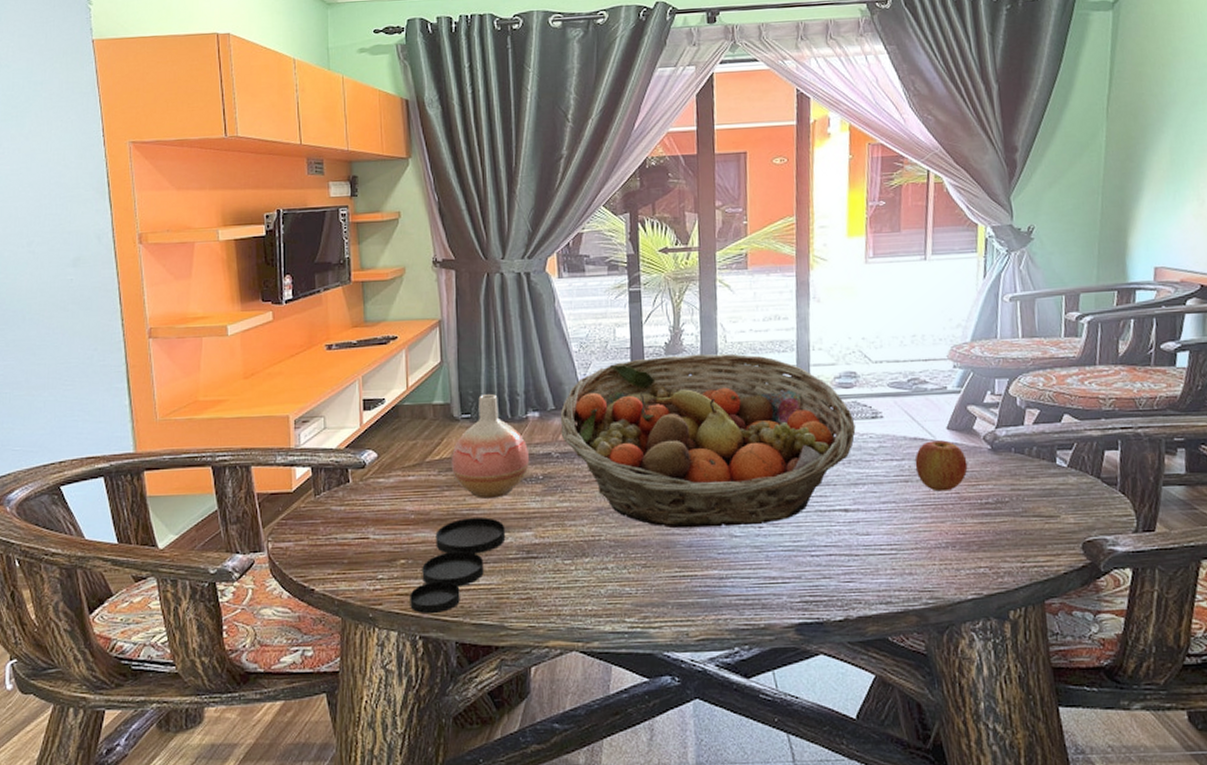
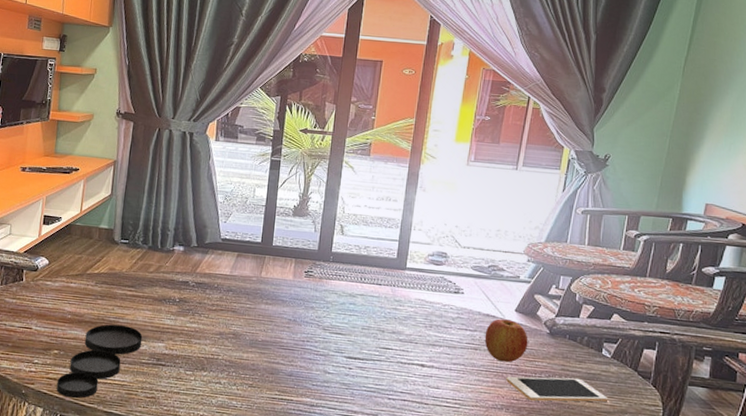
vase: present [451,393,530,499] -> none [106,225,171,312]
fruit basket: present [560,353,856,529] -> none [198,215,440,366]
cell phone: none [947,497,1070,533] -> present [506,376,607,402]

